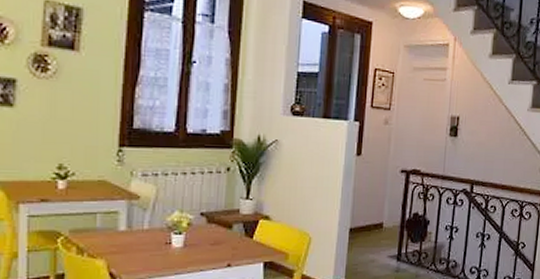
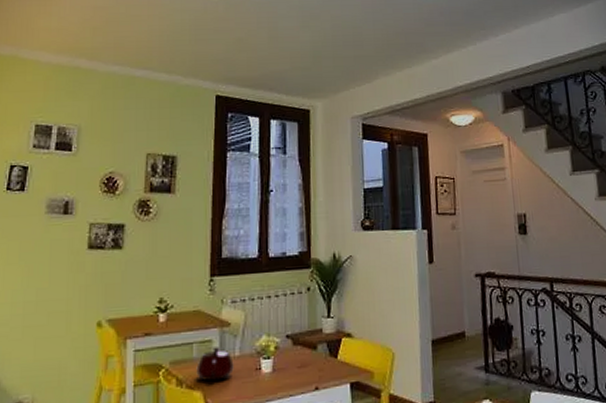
teapot: none [100,219,142,252] -> present [196,347,234,382]

